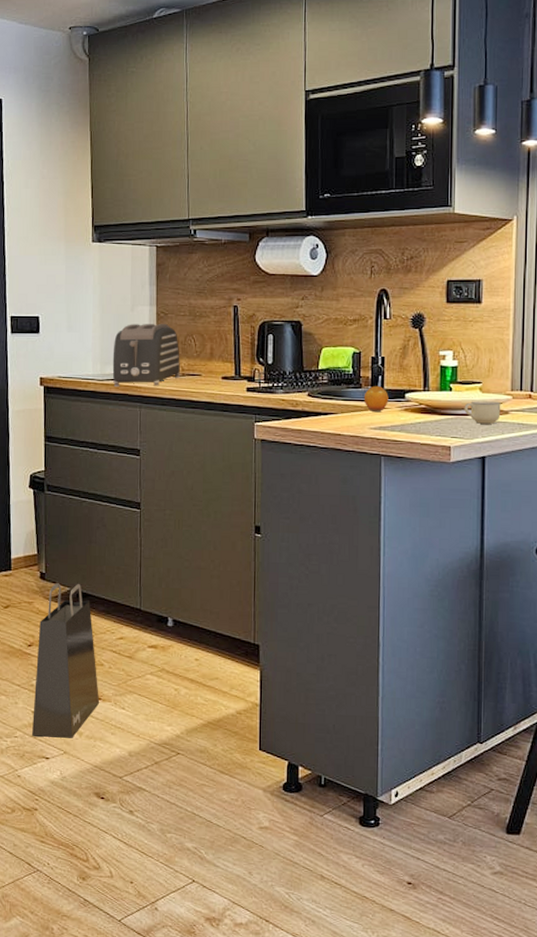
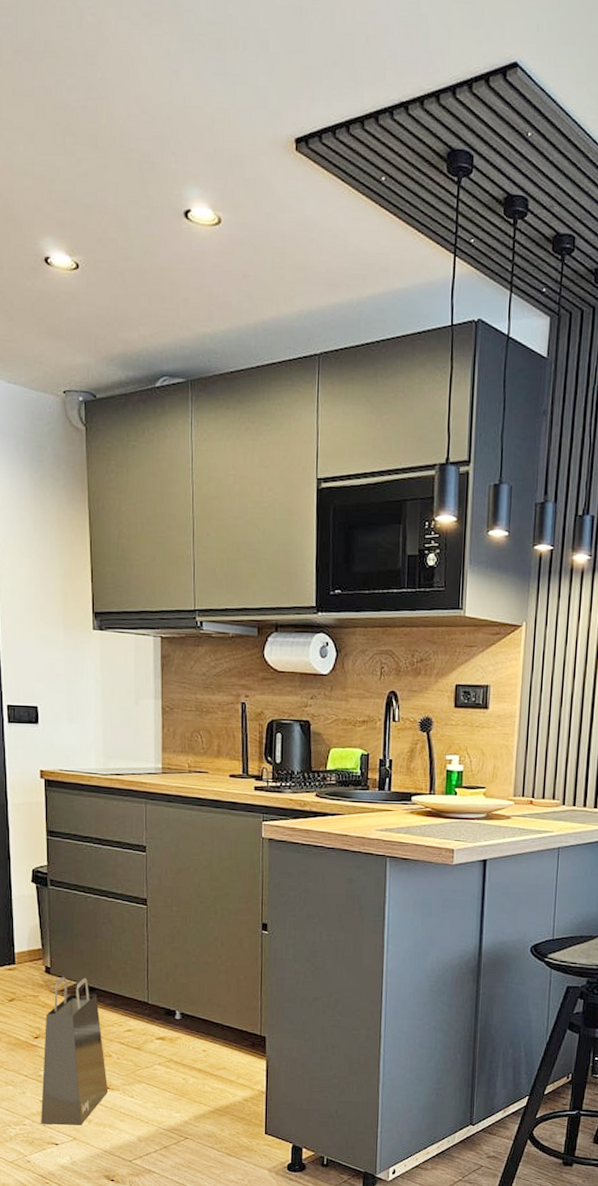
toaster: present [112,323,180,388] -> none [116,717,187,783]
fruit: present [364,385,389,413] -> none [371,787,395,815]
cup: present [464,401,501,424] -> none [468,805,504,828]

